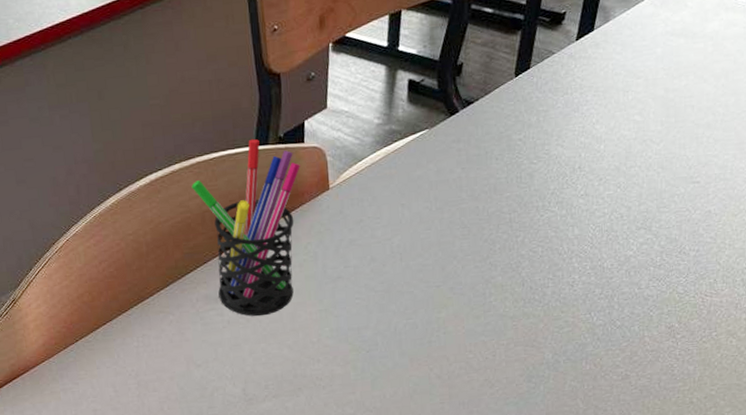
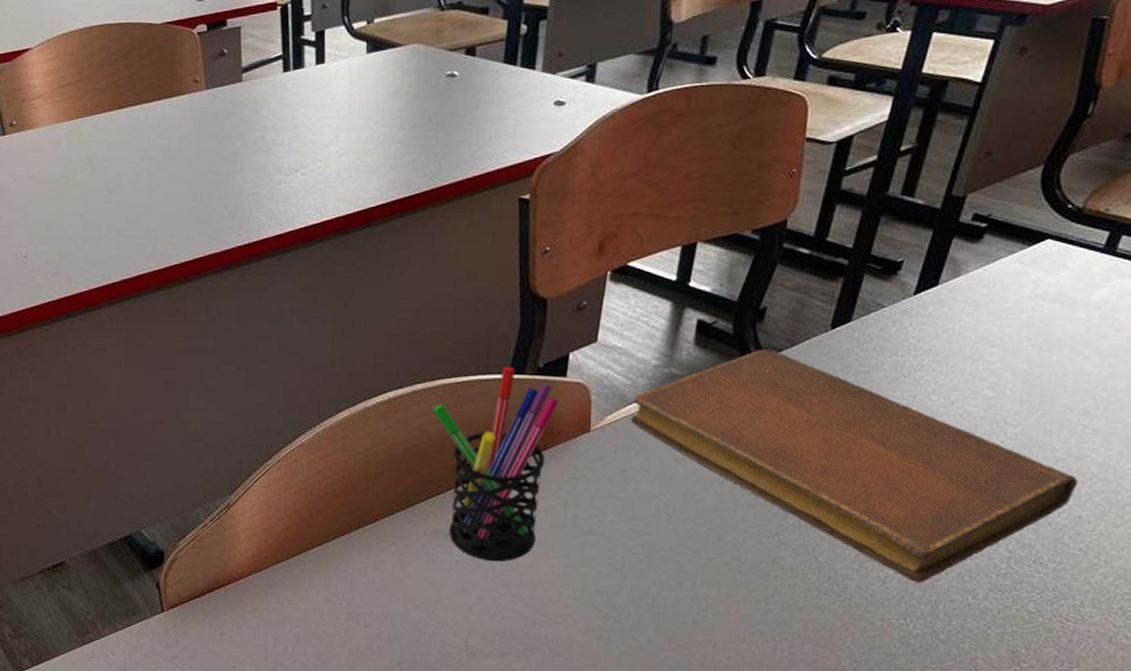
notebook: none [362,99,706,283] -> present [631,348,1078,583]

